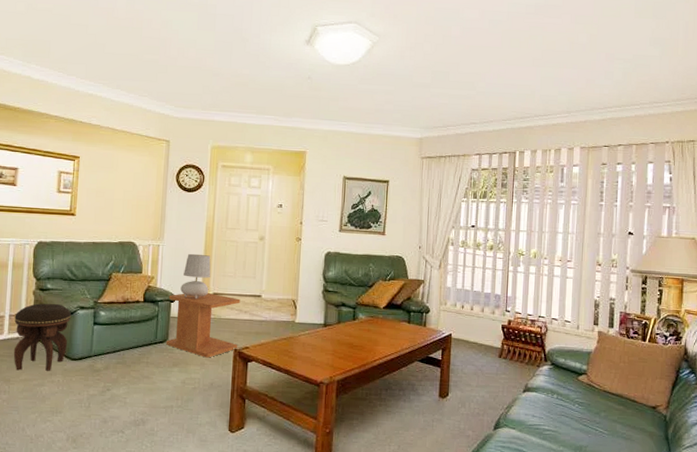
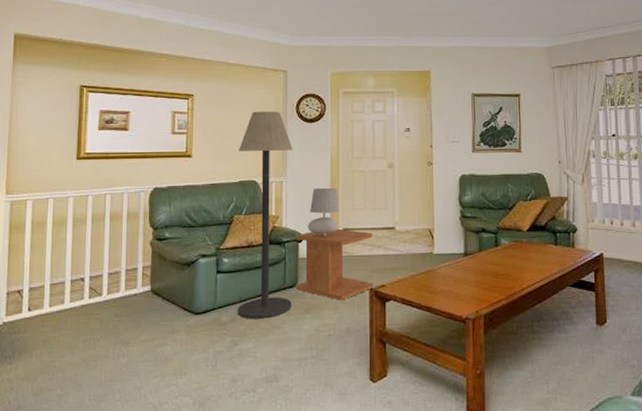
footstool: present [13,303,71,371] -> none [131,253,192,331]
floor lamp: none [110,177,171,369] -> present [237,111,293,319]

